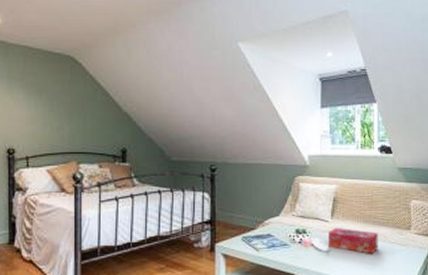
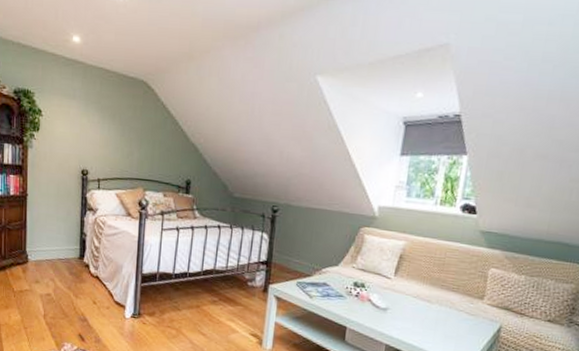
tissue box: present [329,227,378,254] -> none [387,285,445,319]

